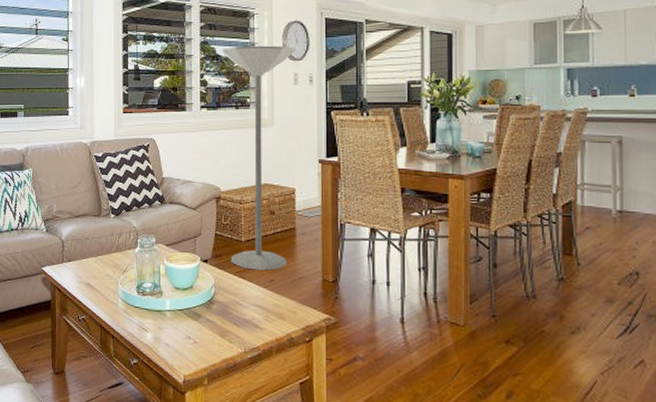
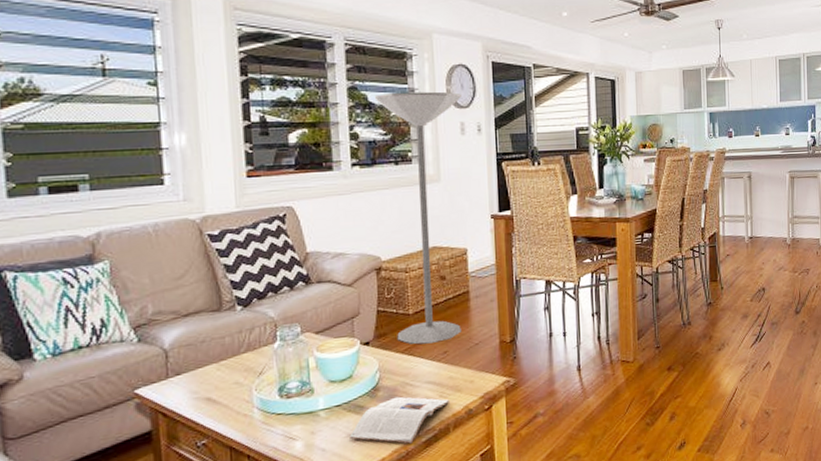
magazine: none [188,312,274,357] -> present [350,396,451,444]

